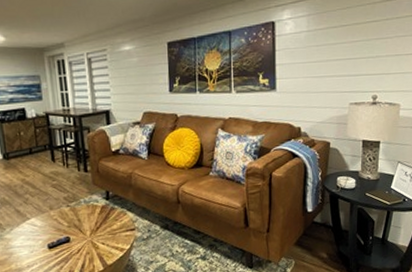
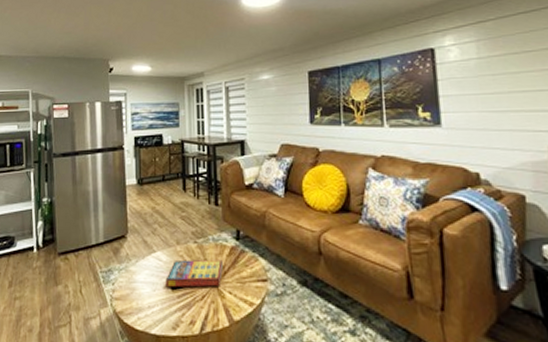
game compilation box: none [42,217,96,248] -> present [165,259,223,288]

